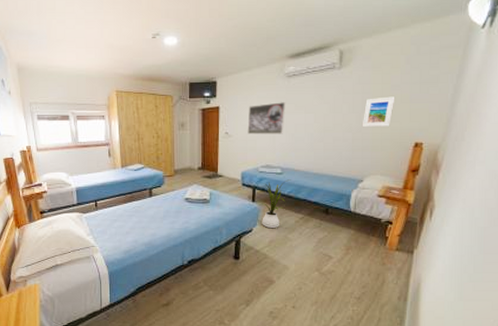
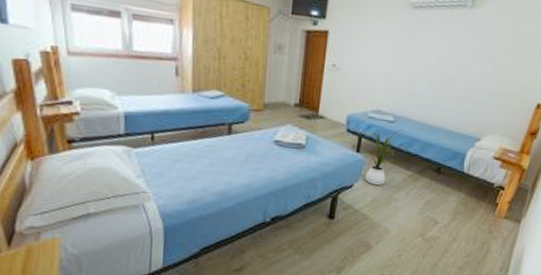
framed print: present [247,102,285,135] -> none [359,35,407,76]
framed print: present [362,96,395,128] -> none [486,47,525,82]

